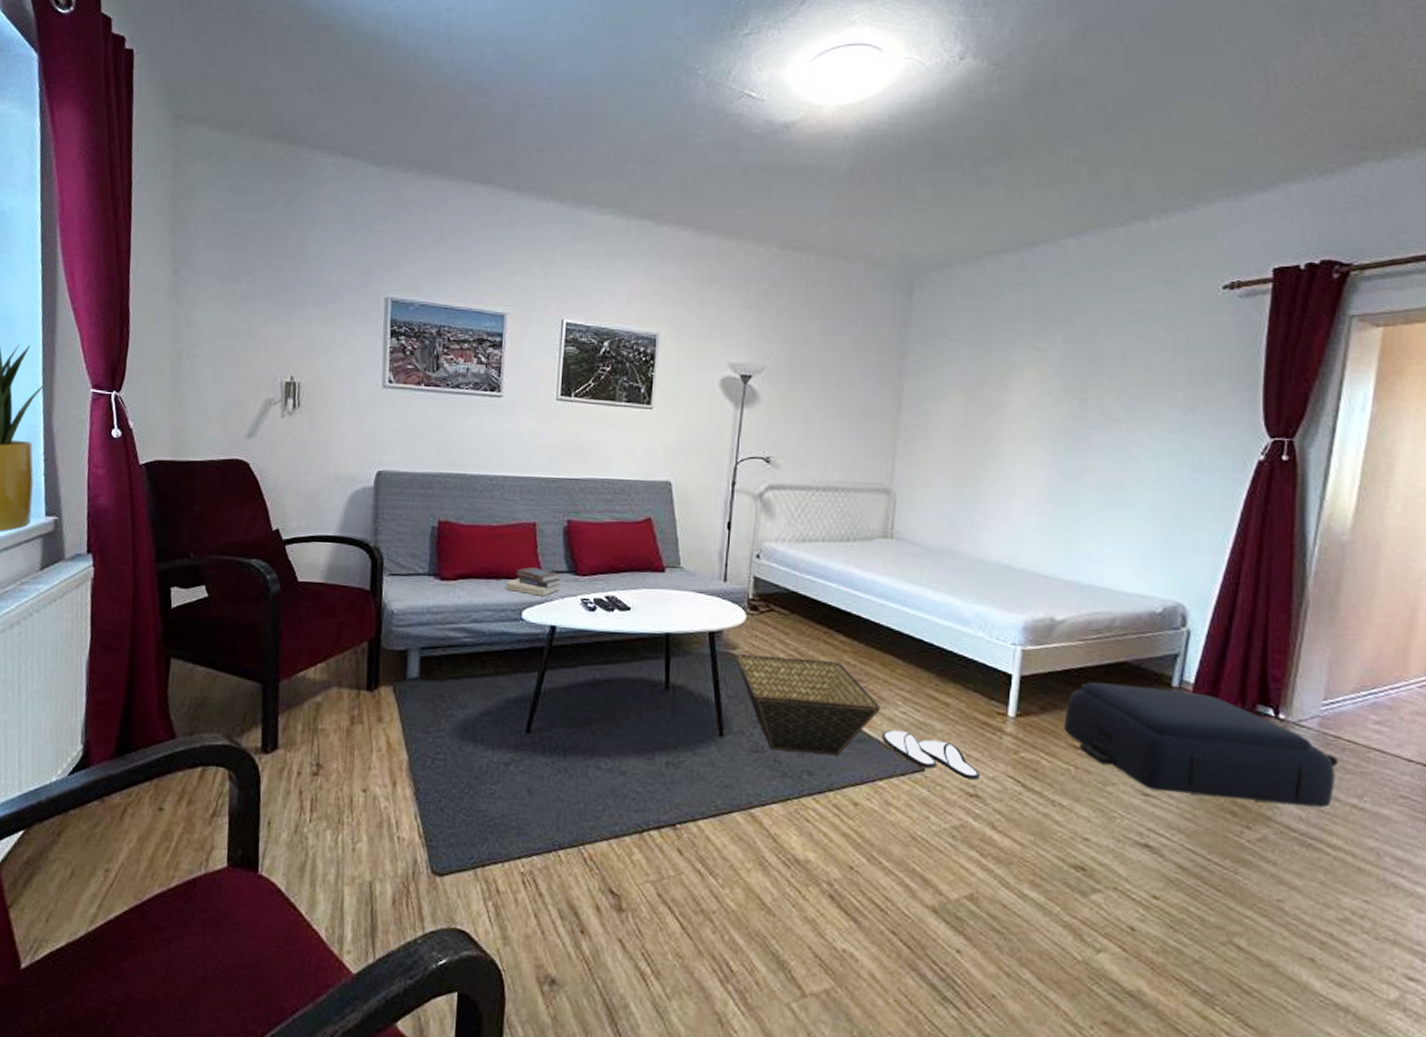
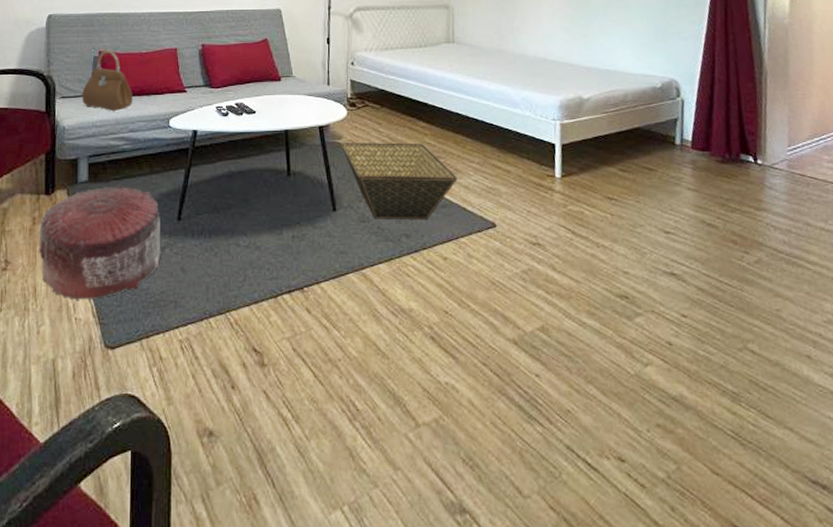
pouf: none [356,685,506,817] -> present [38,185,162,300]
handbag: none [415,520,478,597] -> present [81,50,133,112]
books: present [505,567,561,596] -> none [154,84,199,107]
slippers: present [881,730,980,779] -> none [460,196,539,230]
suitcase: present [1064,682,1338,808] -> none [598,145,806,232]

